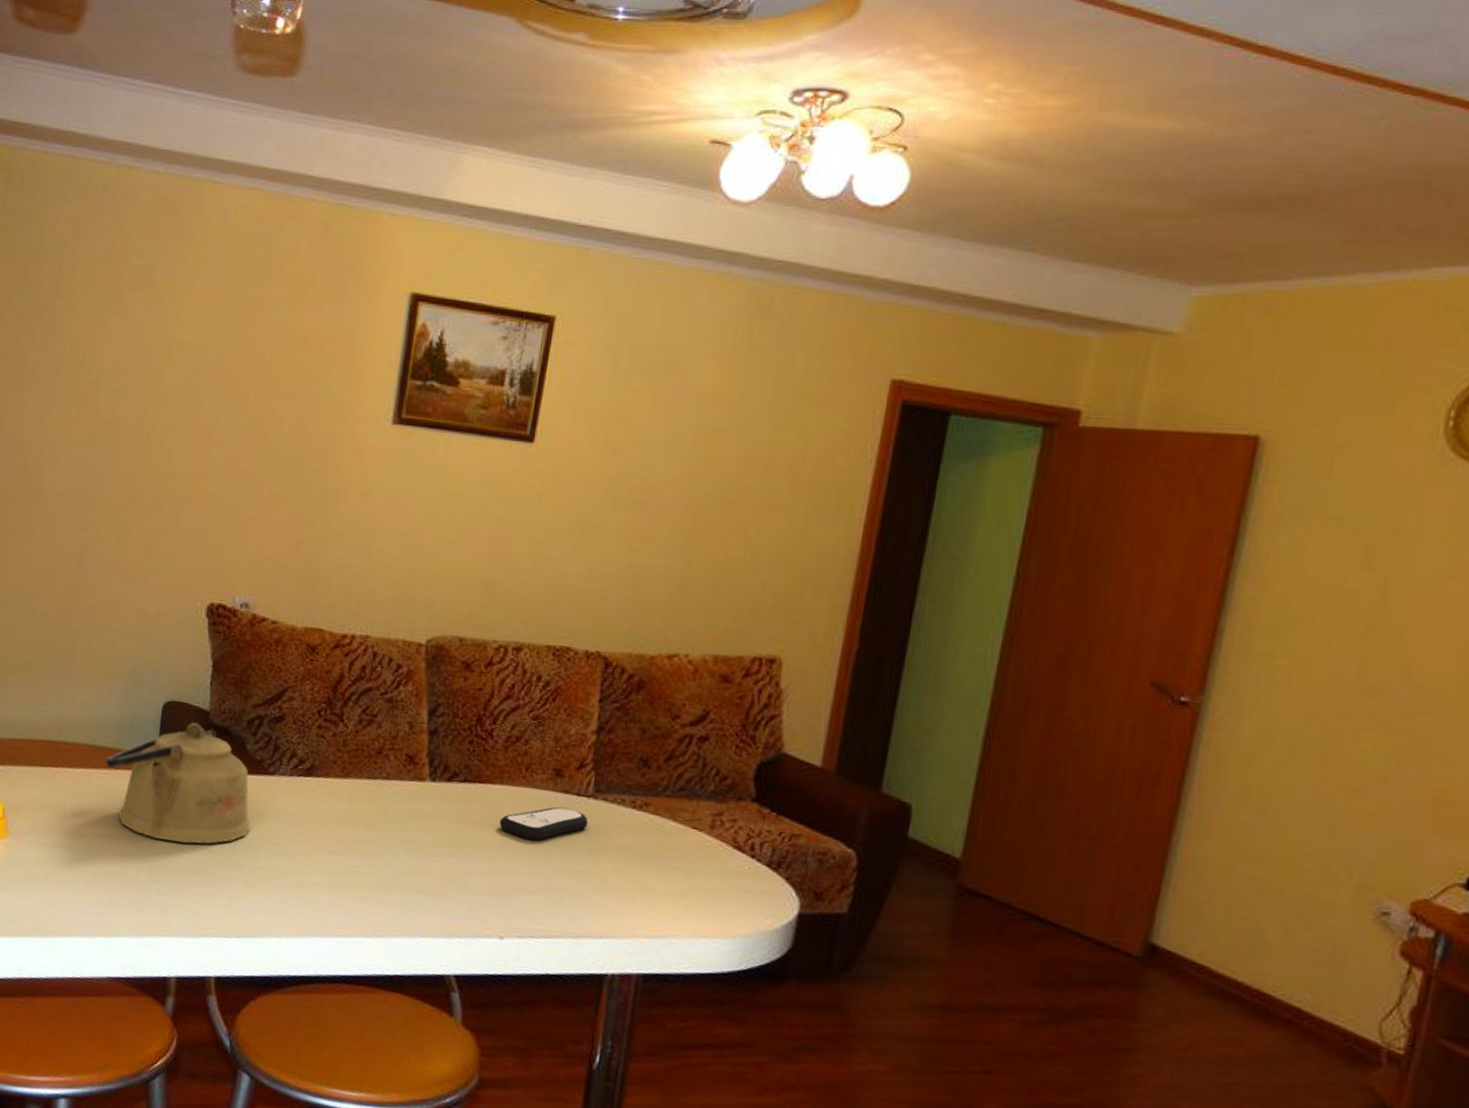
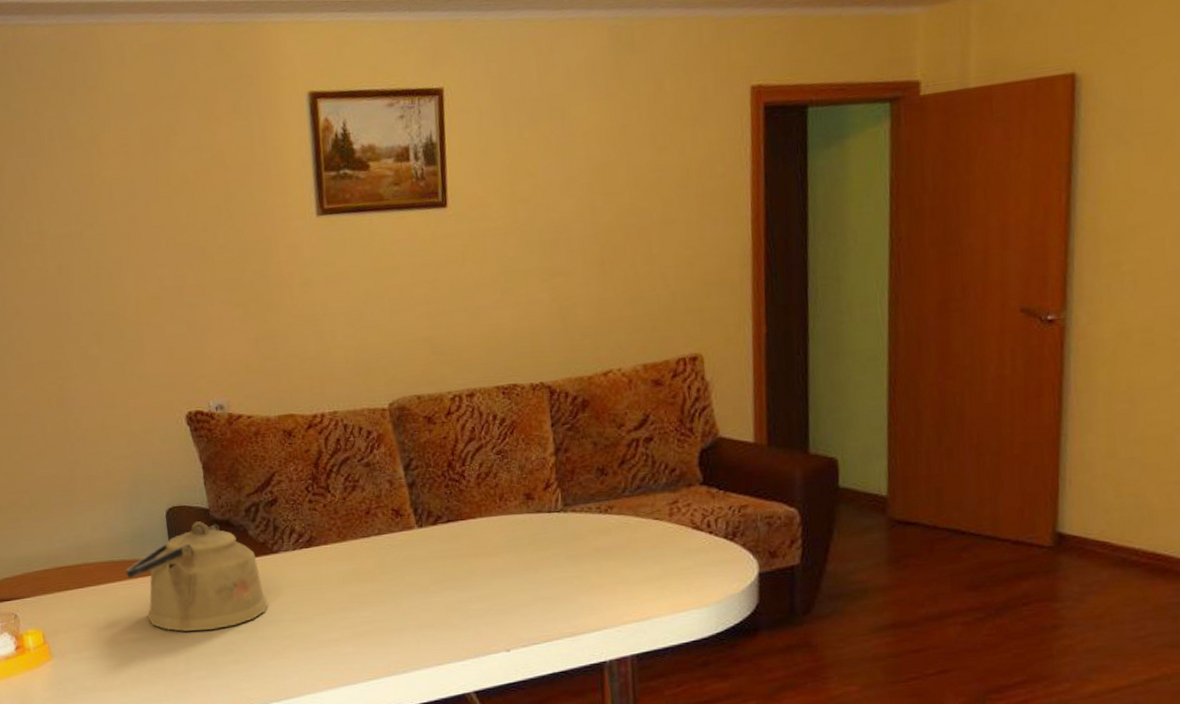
remote control: present [500,806,588,841] -> none [486,525,563,561]

